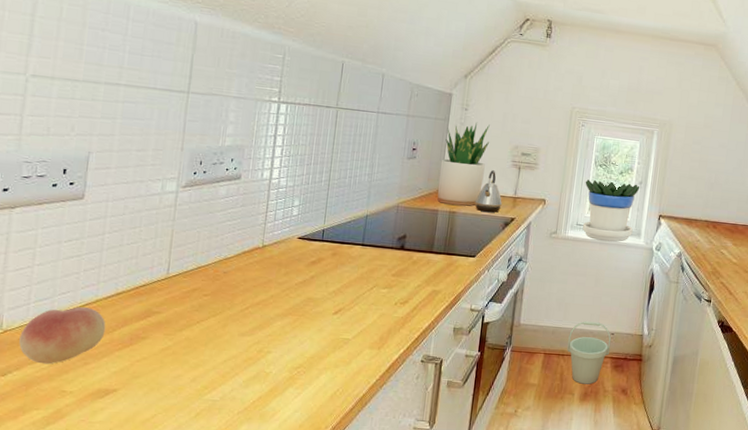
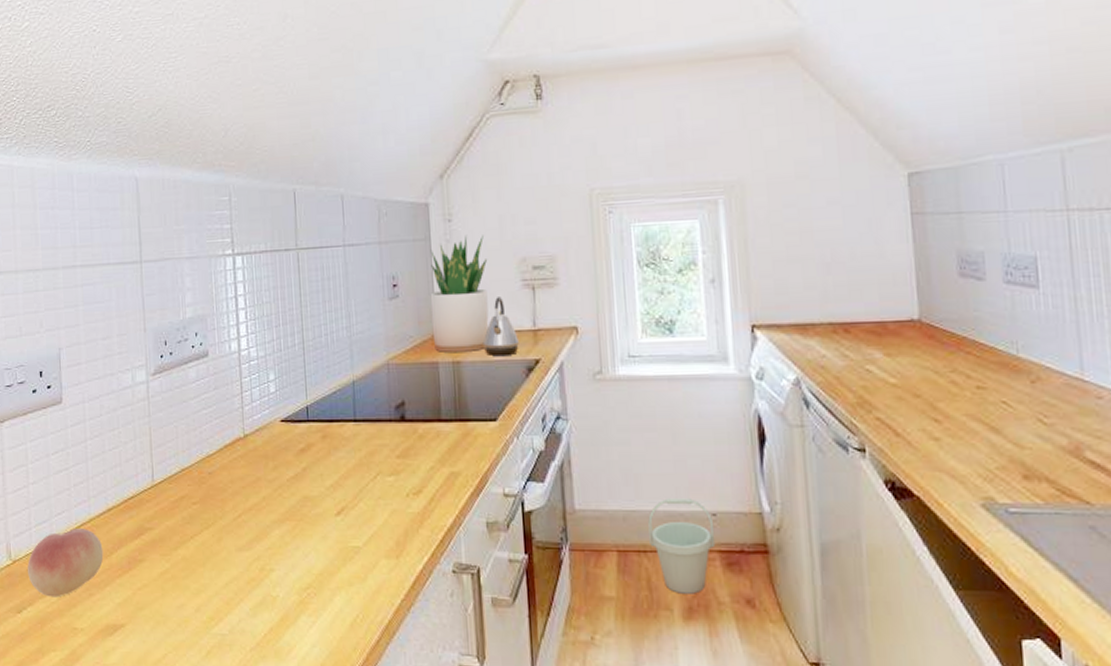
flowerpot: present [583,180,640,243] -> none [629,284,715,377]

